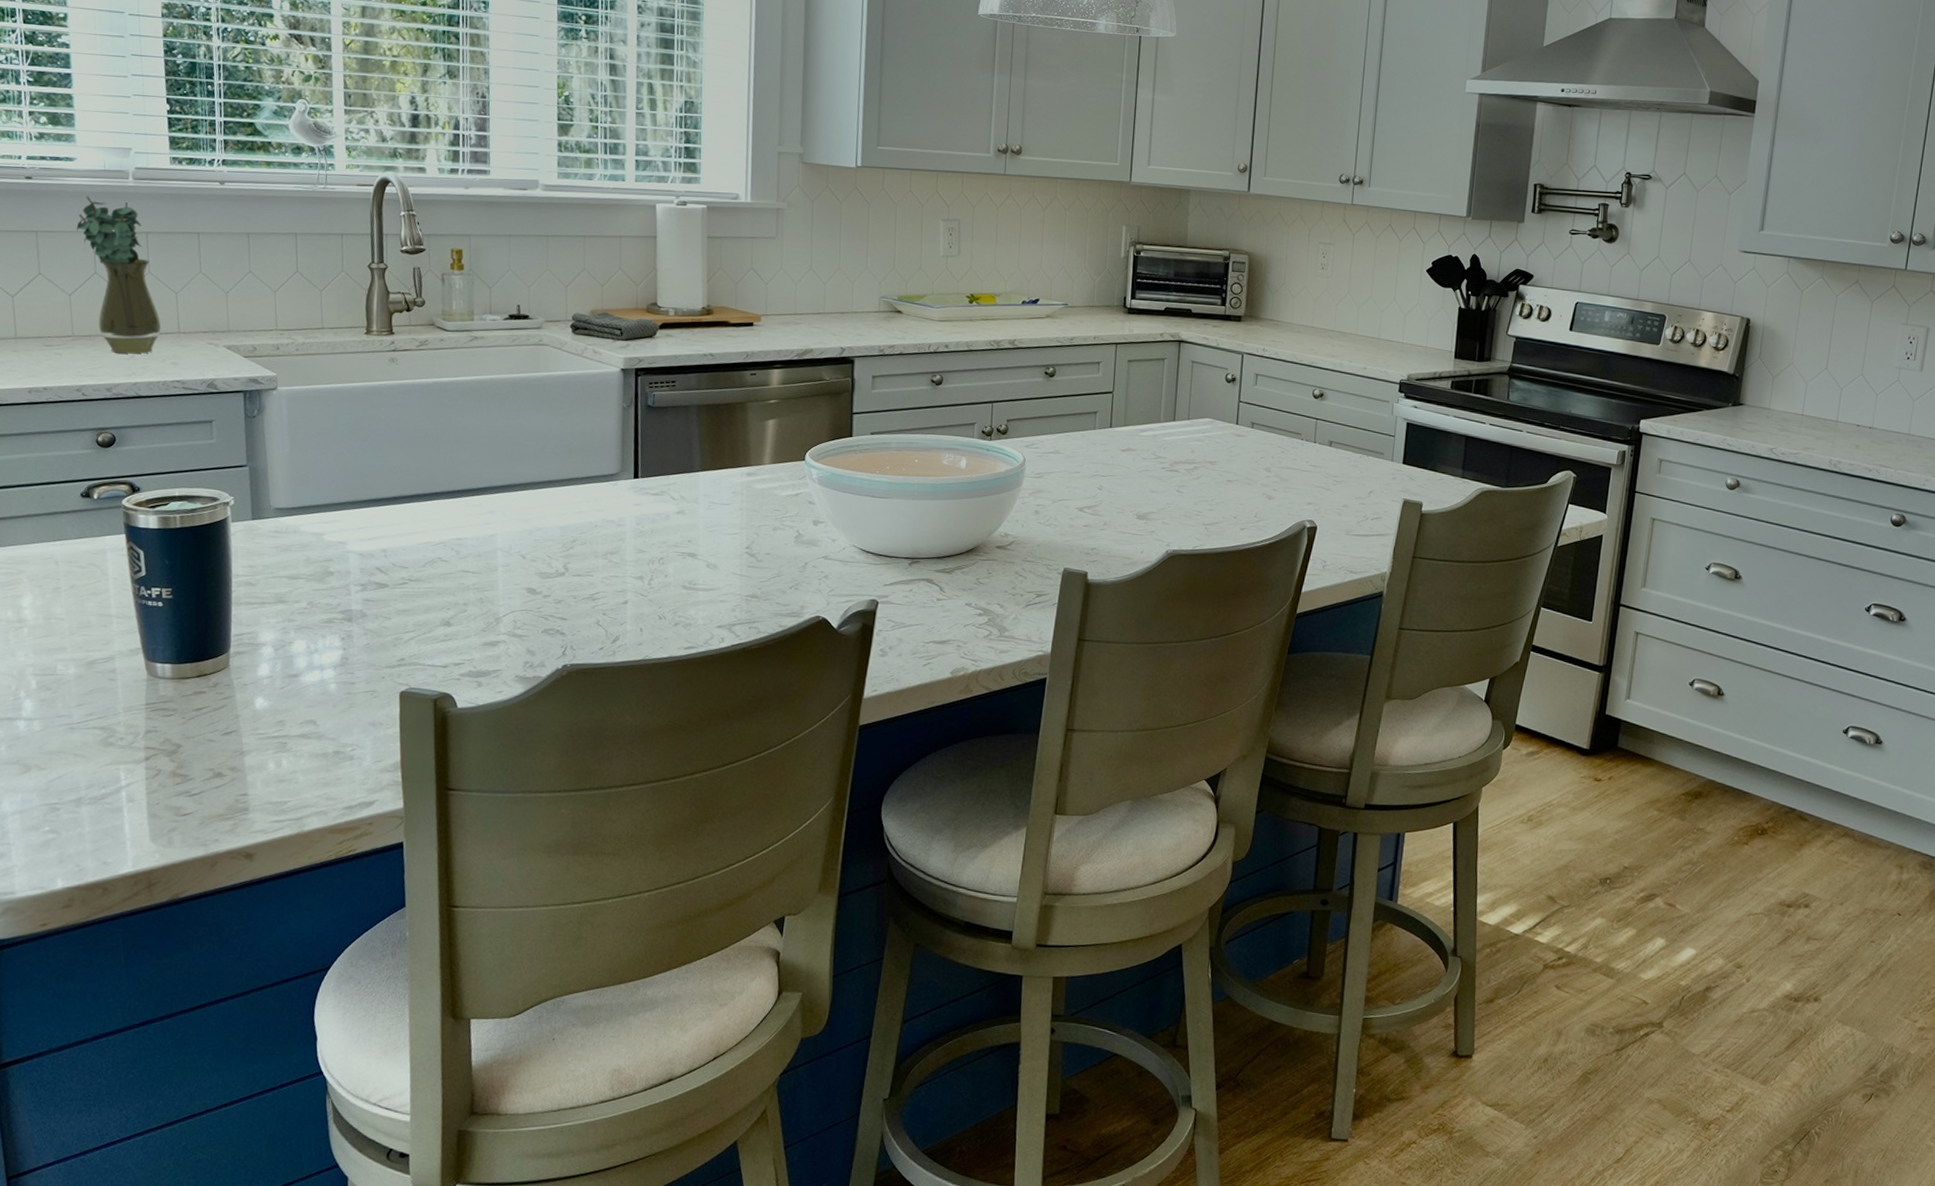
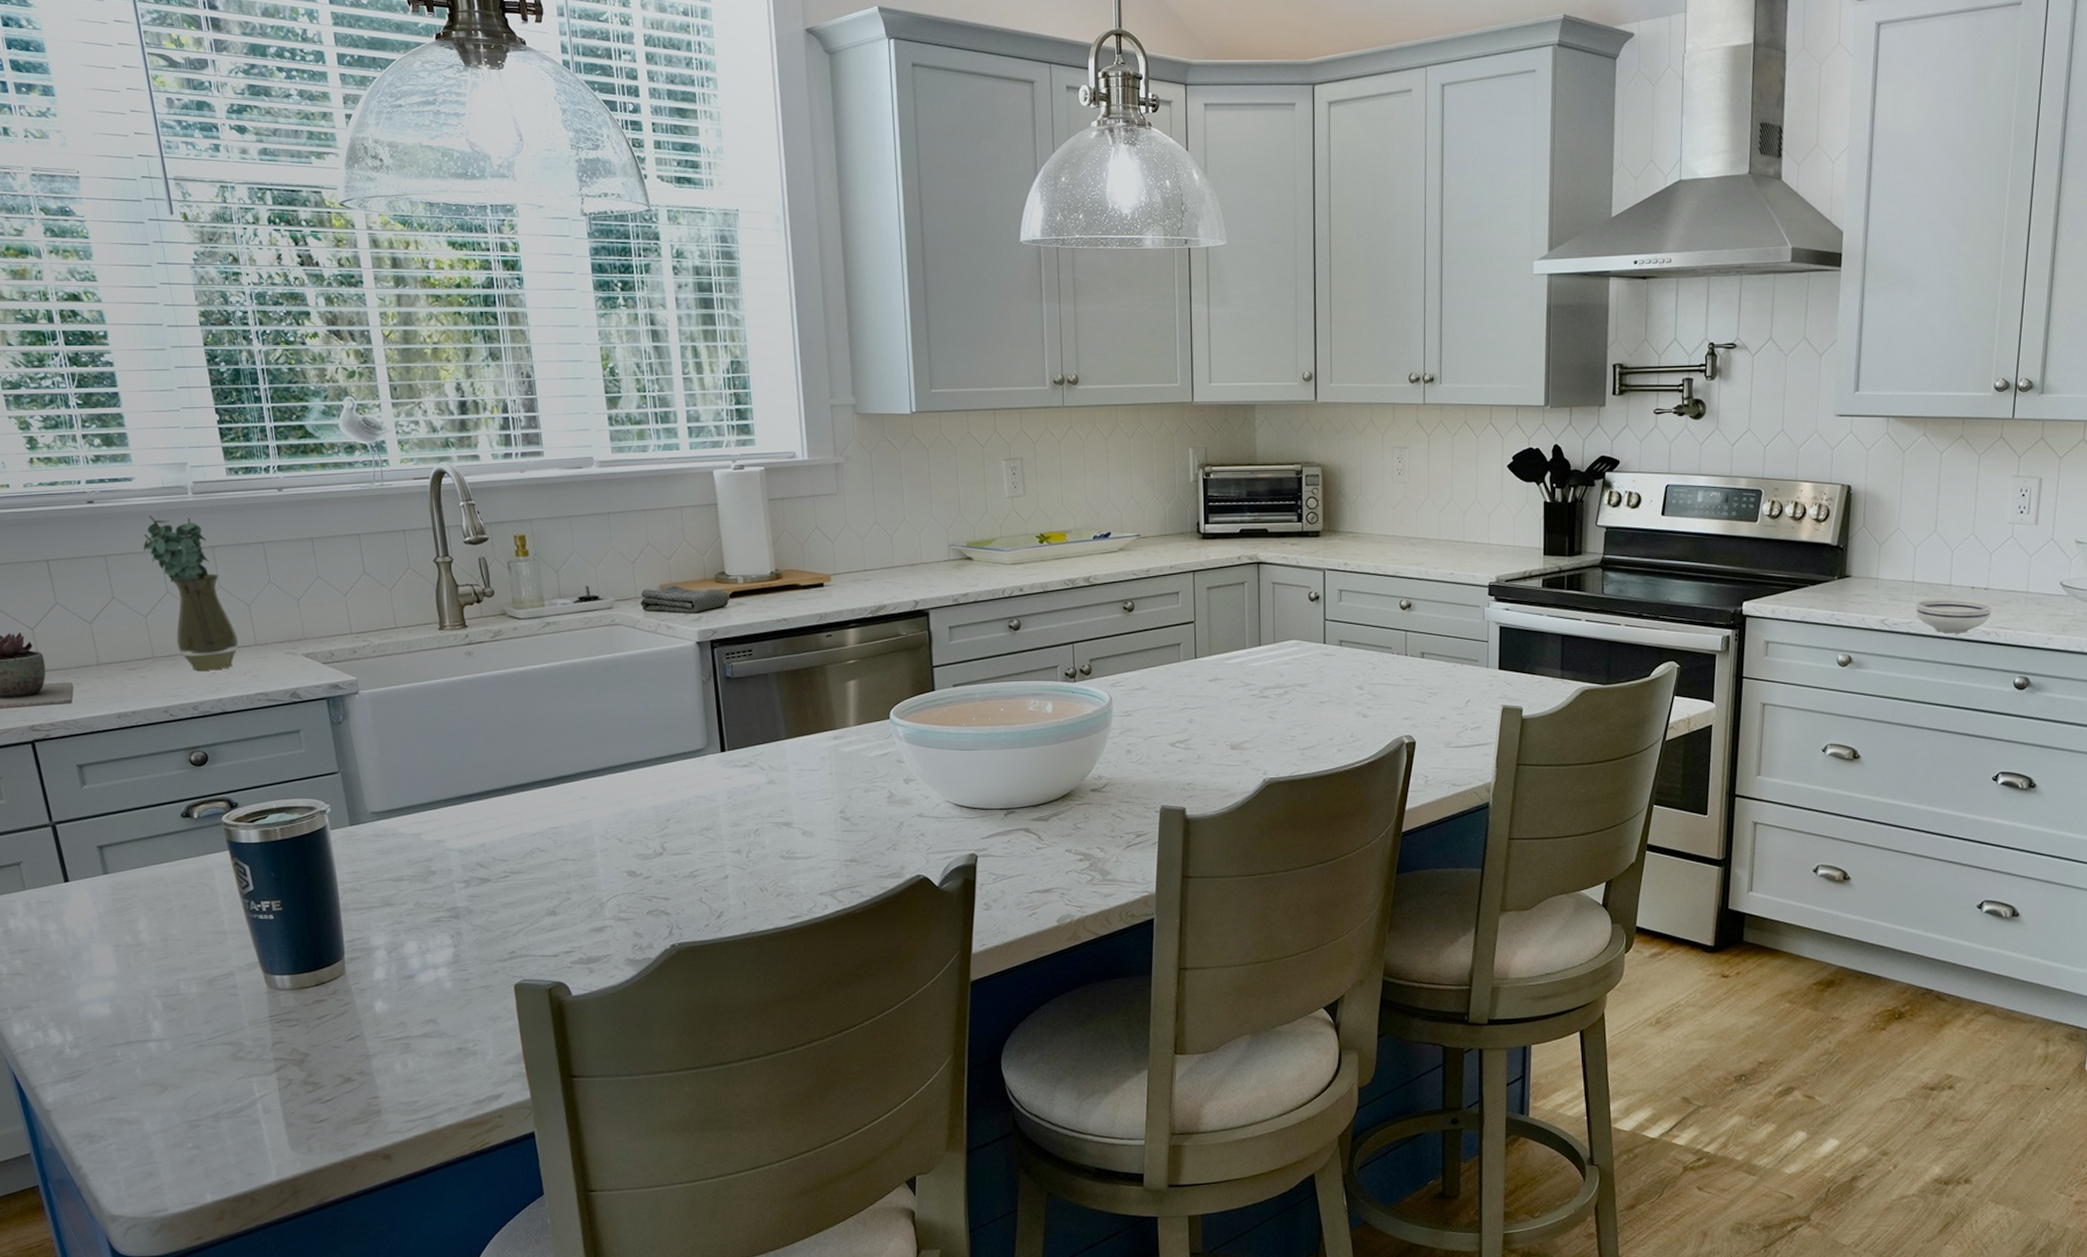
bowl: none [1803,432,1876,468] -> present [1916,598,1993,633]

